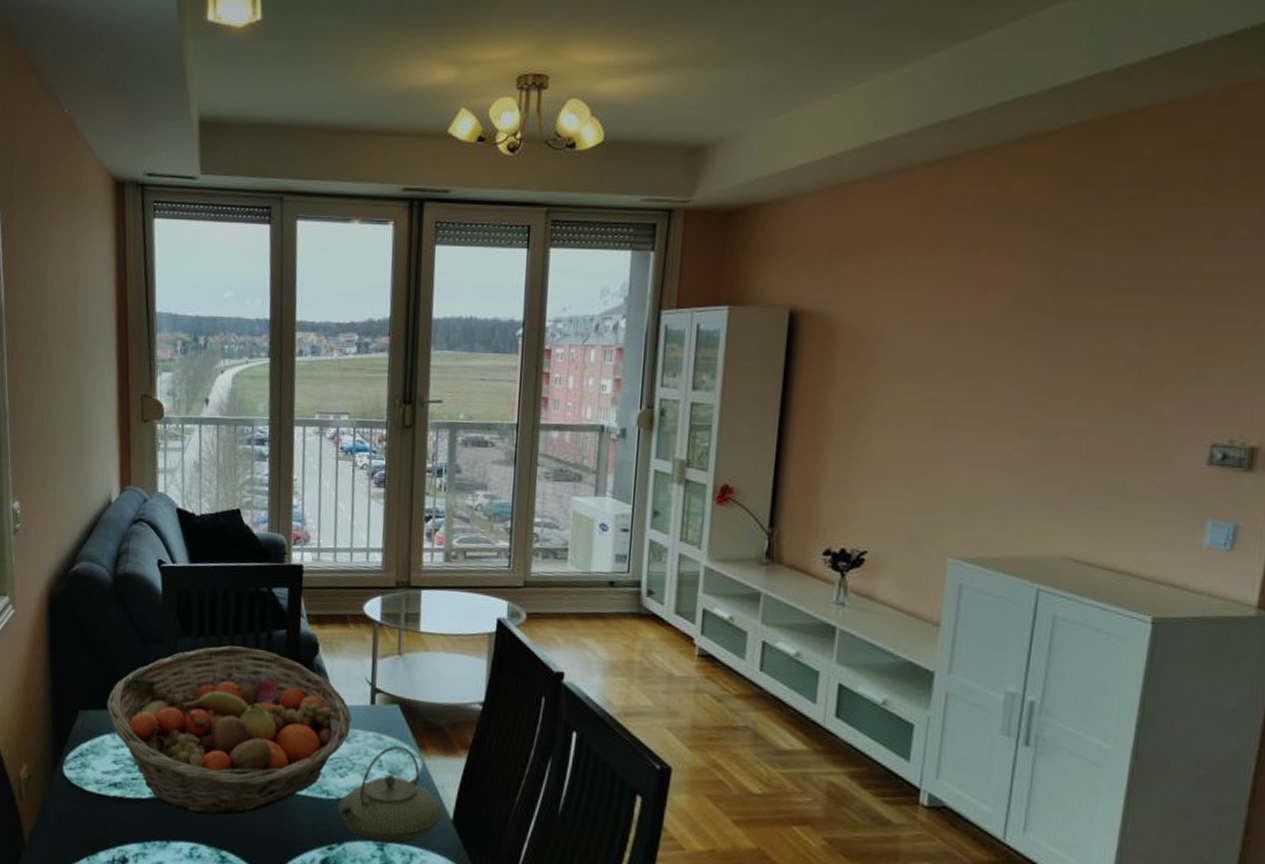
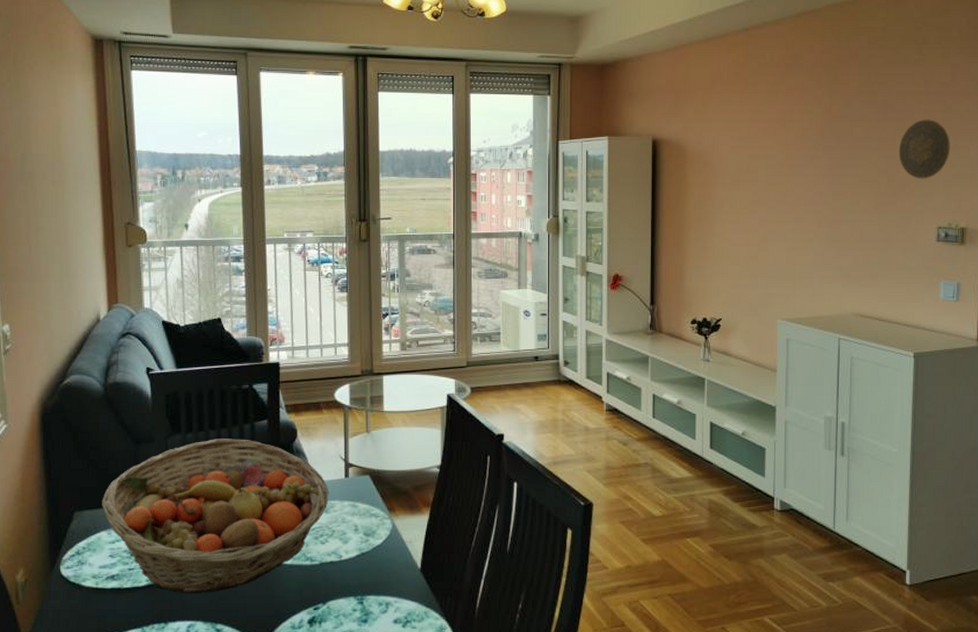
teapot: present [337,746,444,844] -> none [321,511,413,597]
decorative plate: none [1159,290,1247,376] -> present [898,119,950,179]

